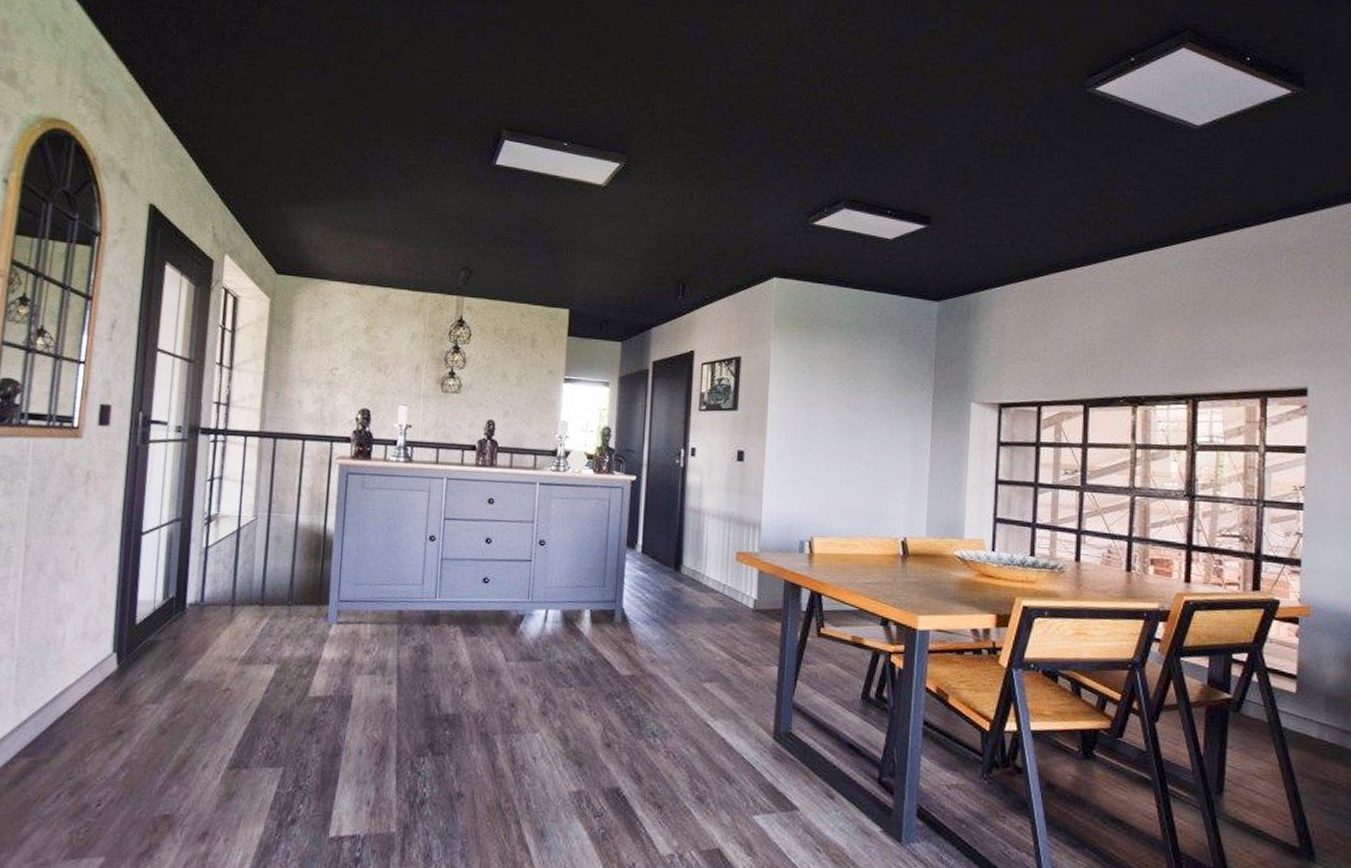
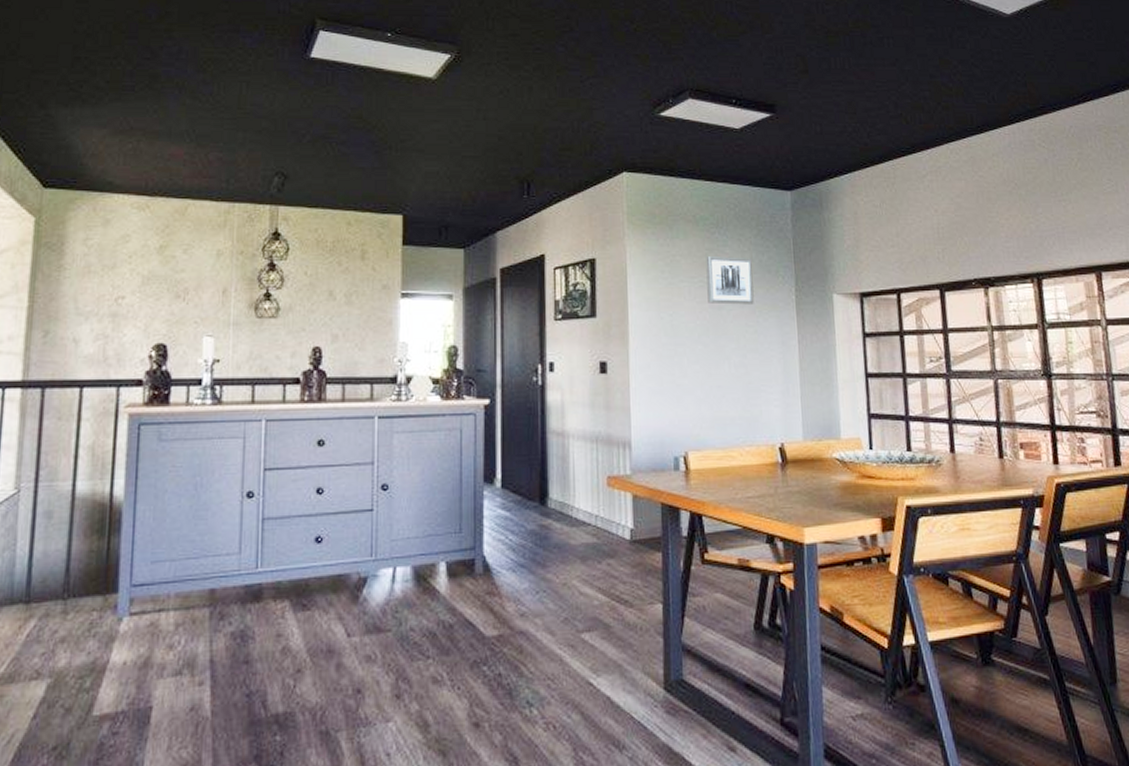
wall art: none [845,359,893,408] -> present [706,255,754,305]

